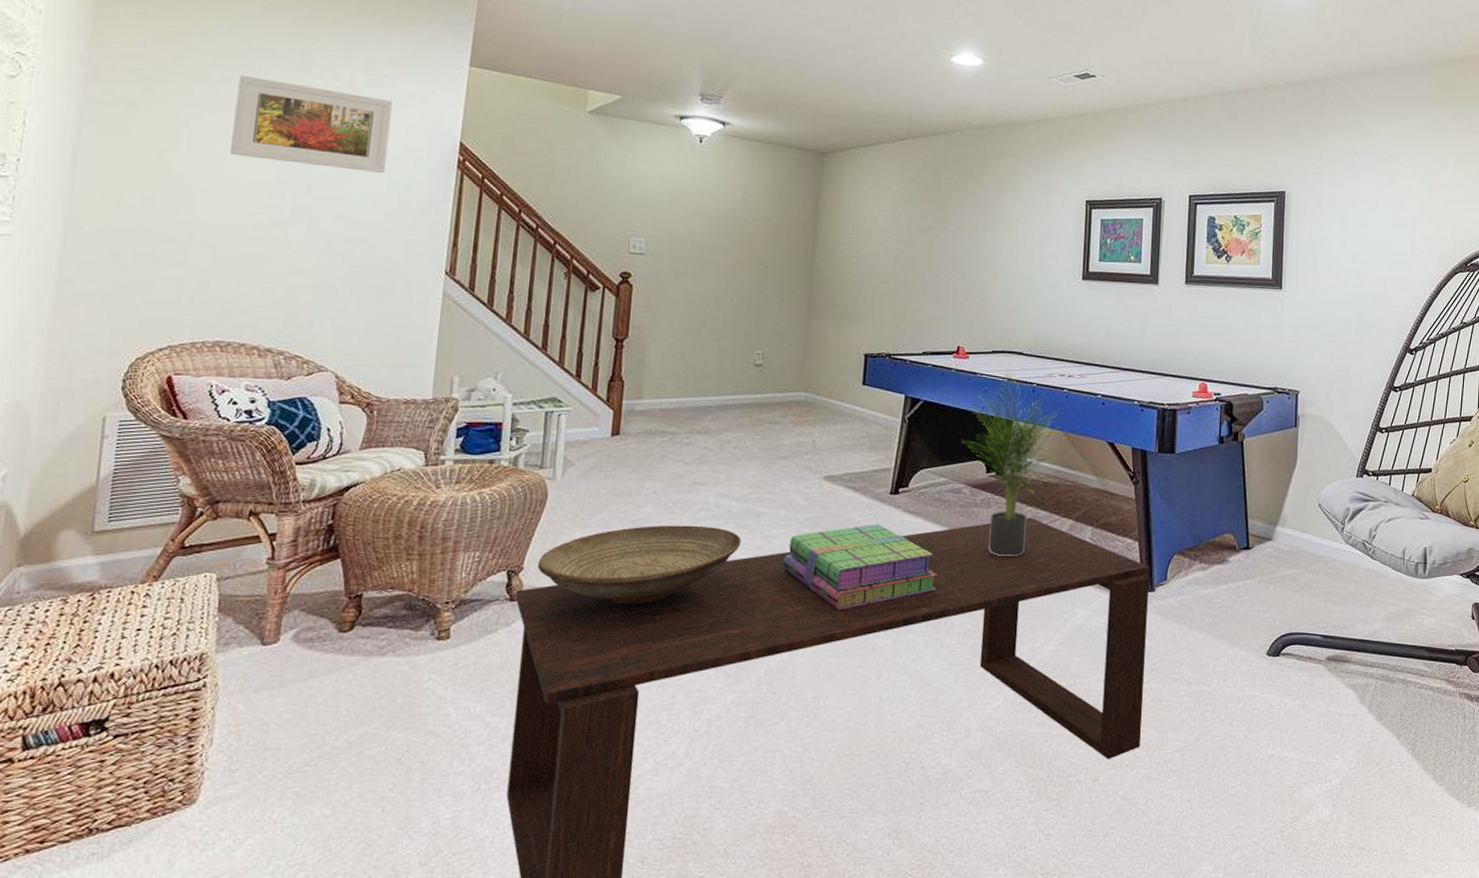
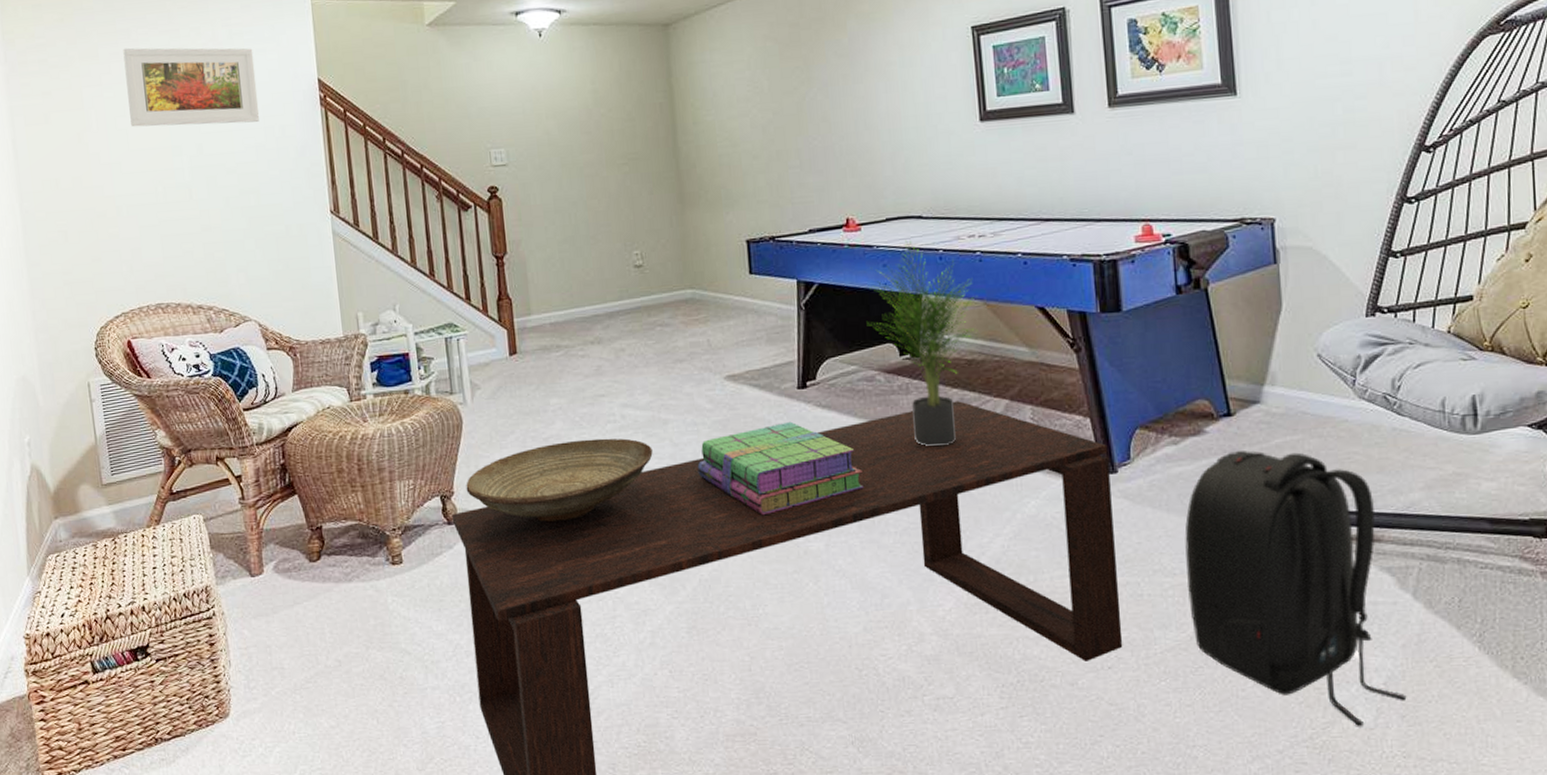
backpack: none [1198,578,1356,820] -> present [1185,450,1407,726]

